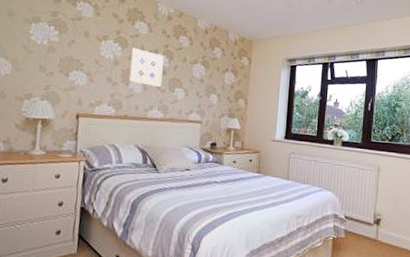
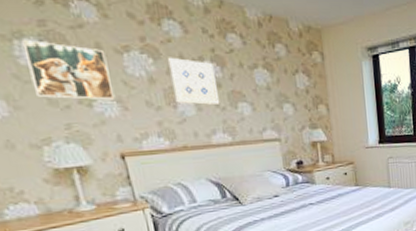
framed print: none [33,23,90,73] -> present [21,39,115,100]

